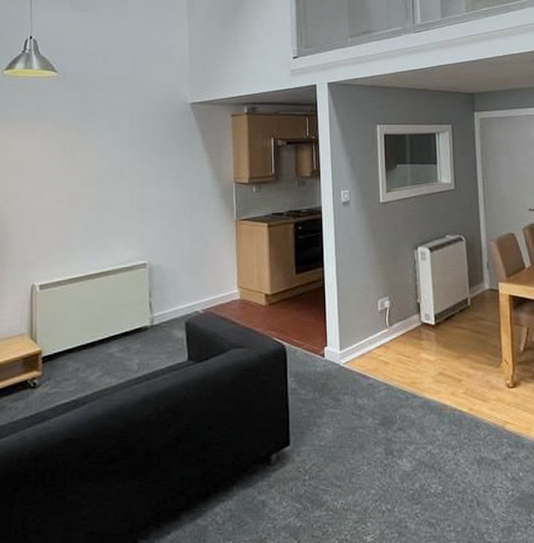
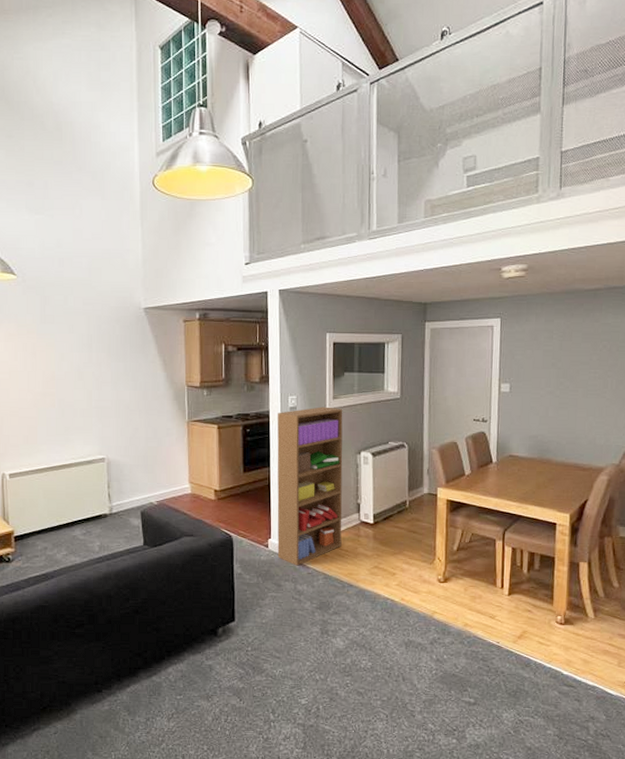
bookshelf: none [330,200,403,377] -> present [277,406,343,566]

